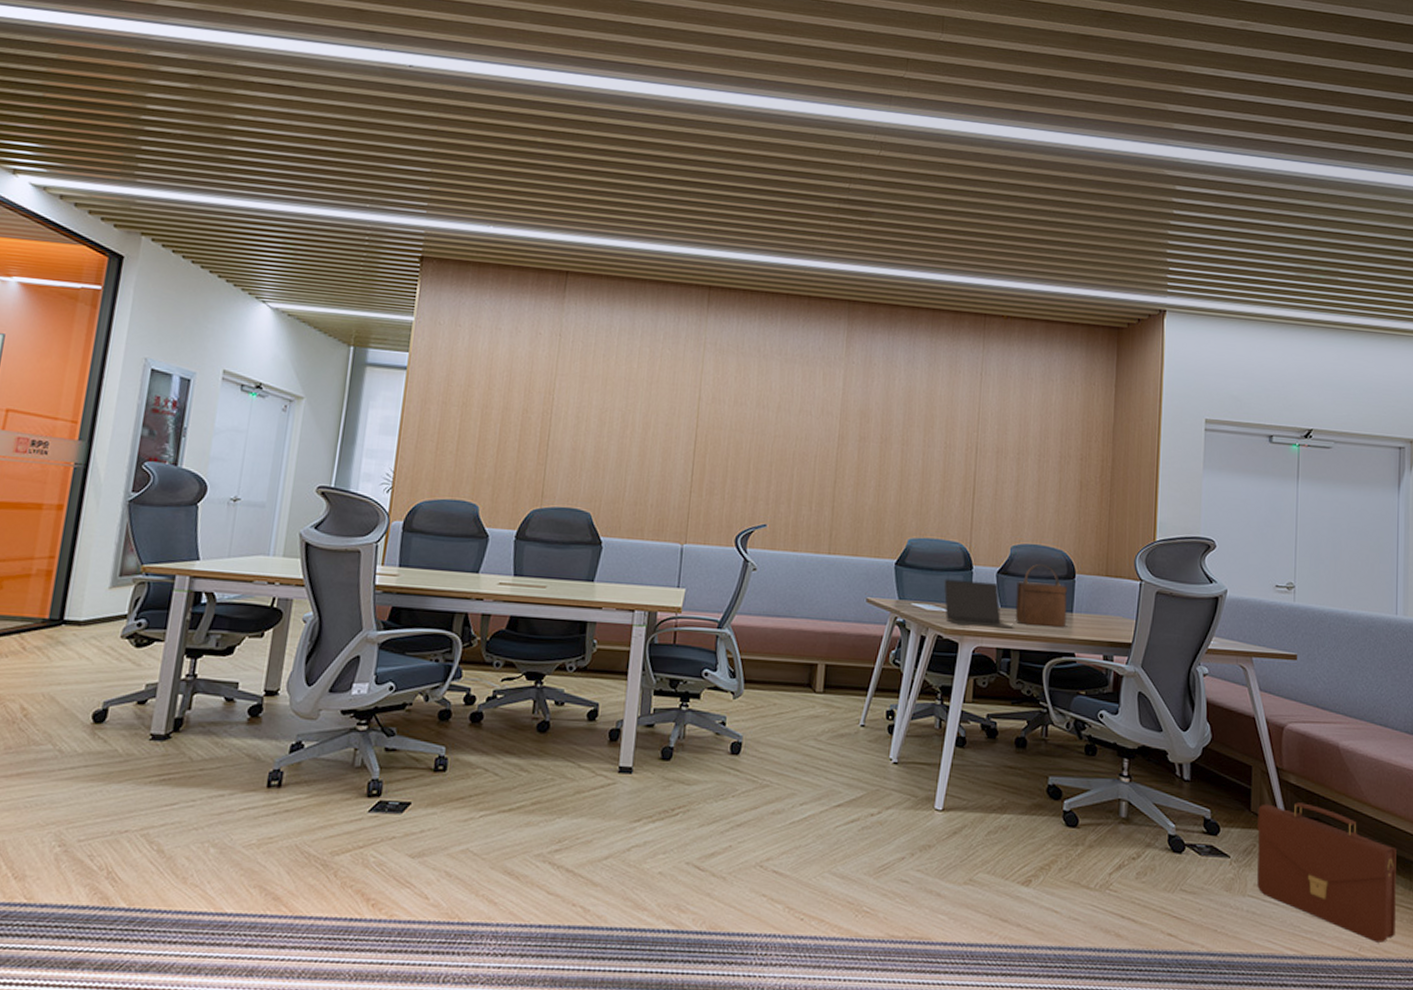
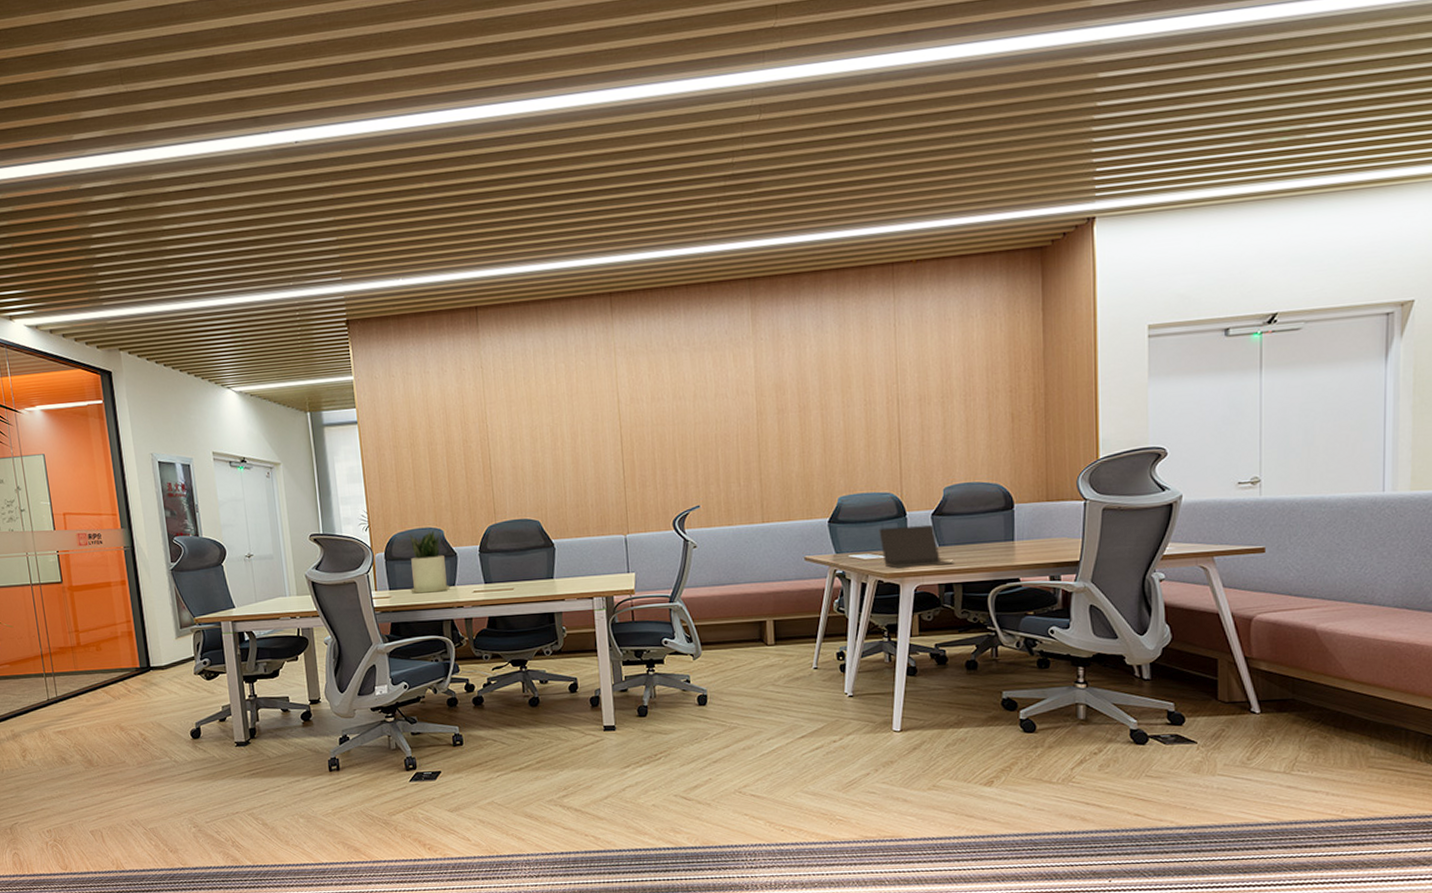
planter: none [424,504,474,578] -> present [408,530,451,594]
handbag: present [1015,564,1068,628] -> none [953,500,1008,560]
briefcase: present [1257,802,1396,943] -> none [1226,686,1384,804]

